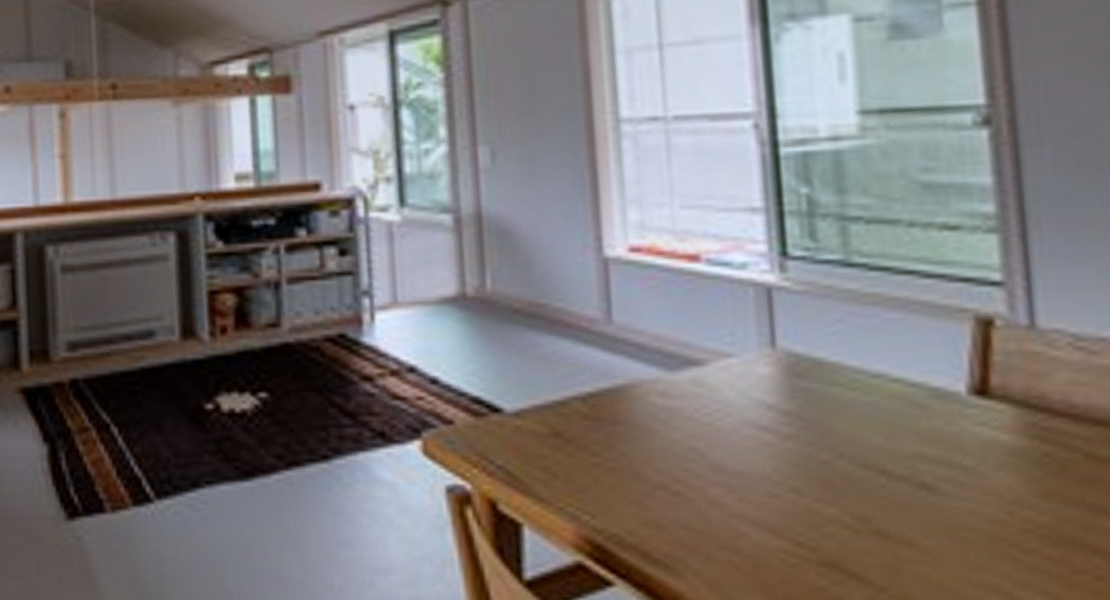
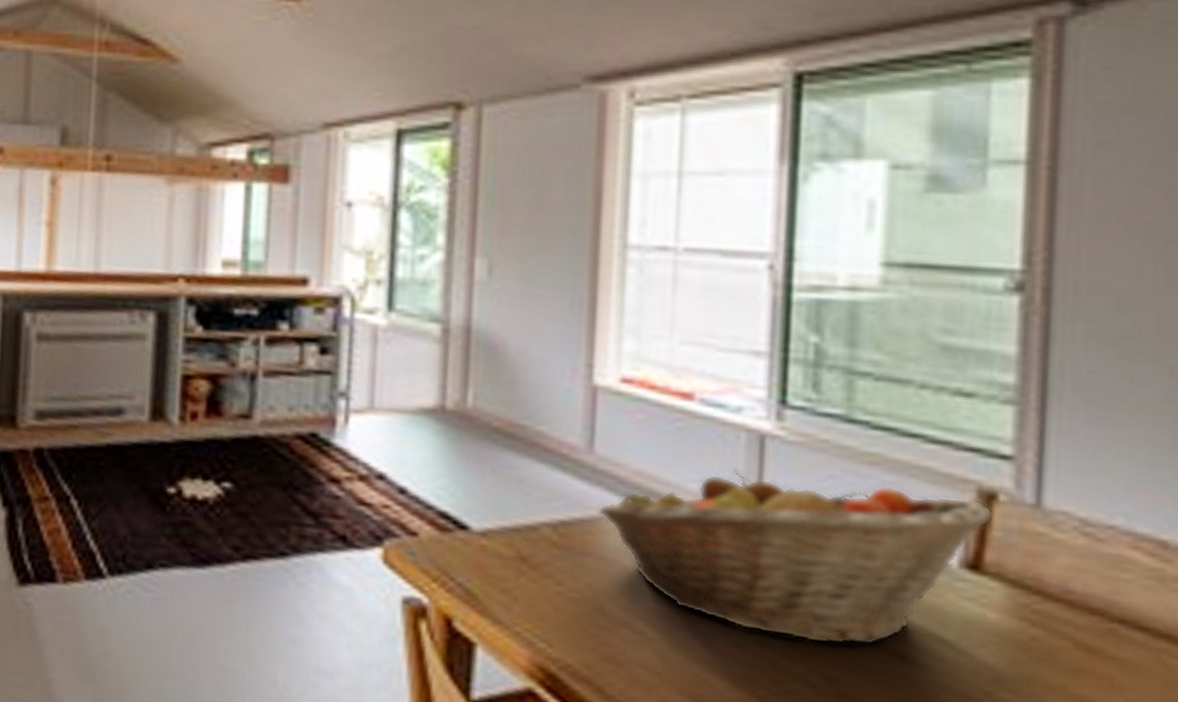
fruit basket: none [623,323,993,485] -> present [598,469,994,646]

